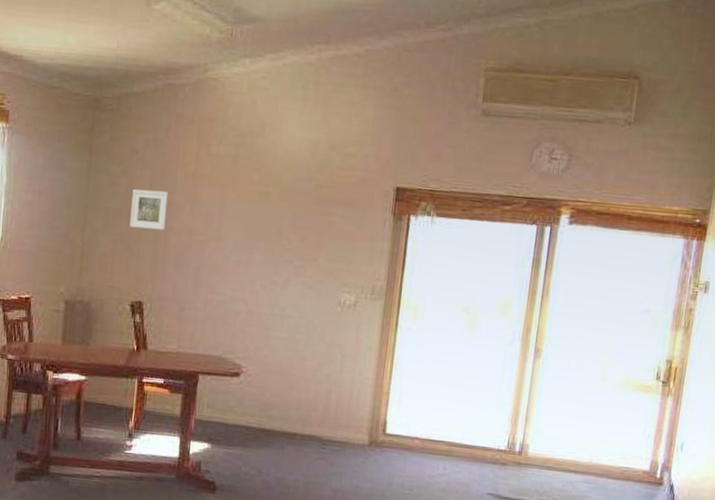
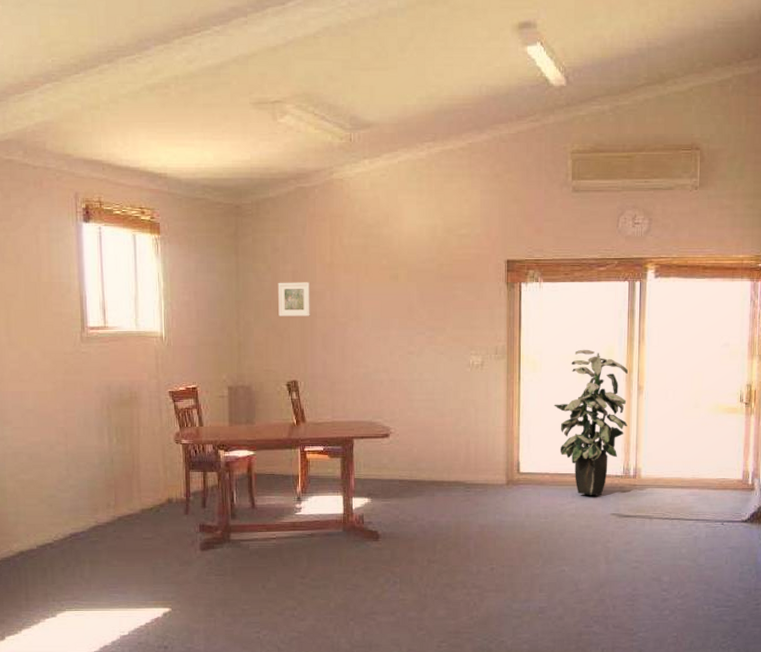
indoor plant: none [433,299,525,470] -> present [554,349,628,495]

